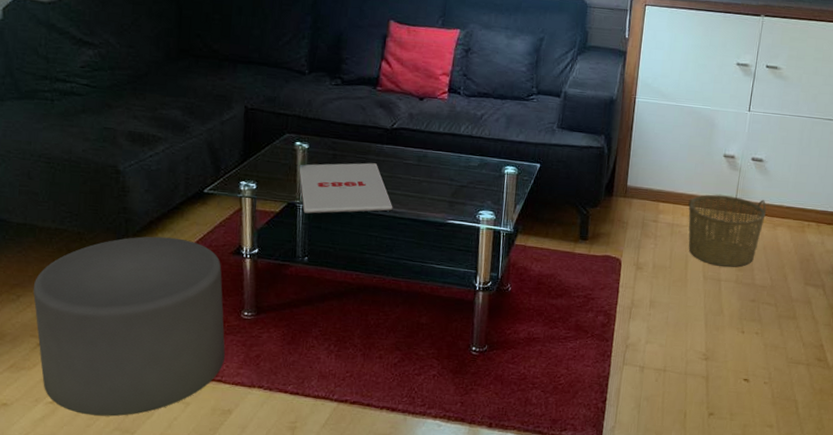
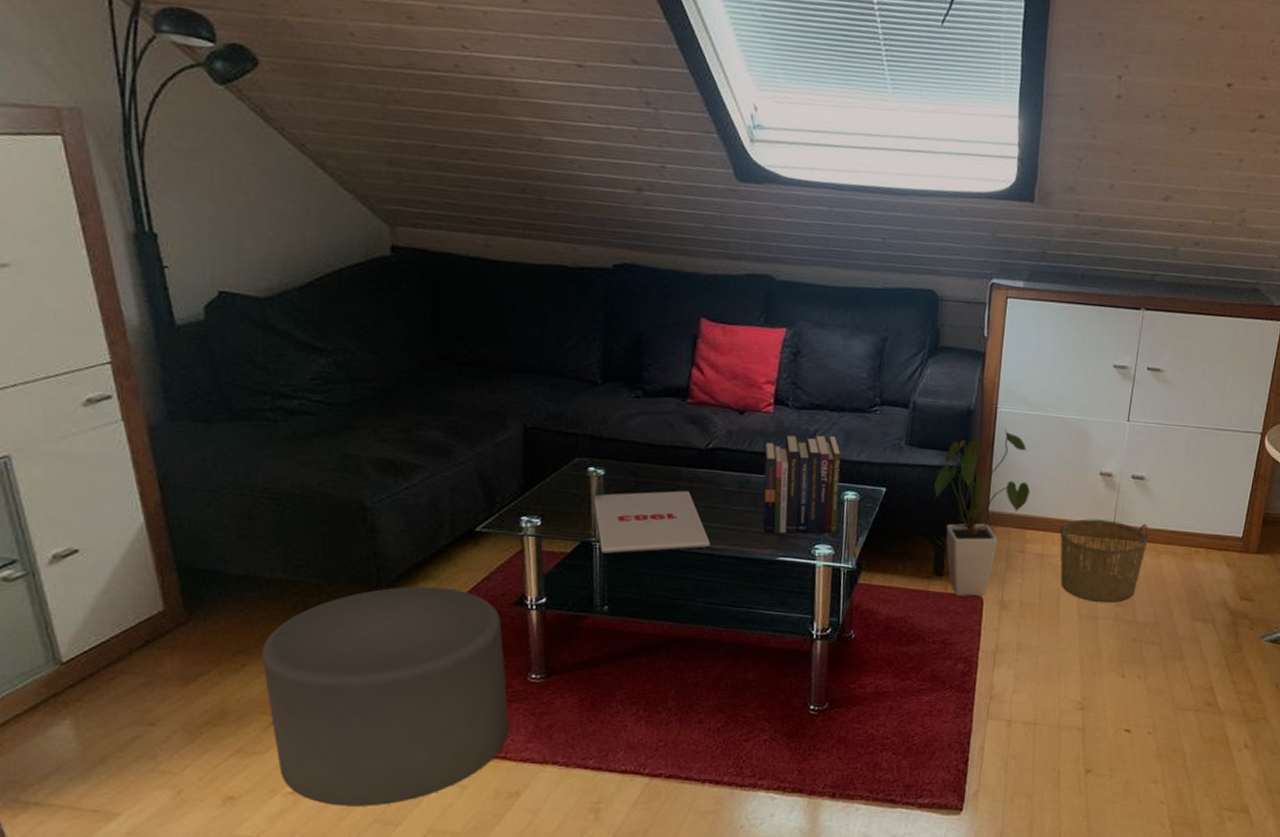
books: none [436,117,503,202] -> present [762,434,841,534]
house plant: none [579,116,663,258] -> present [931,429,1031,596]

